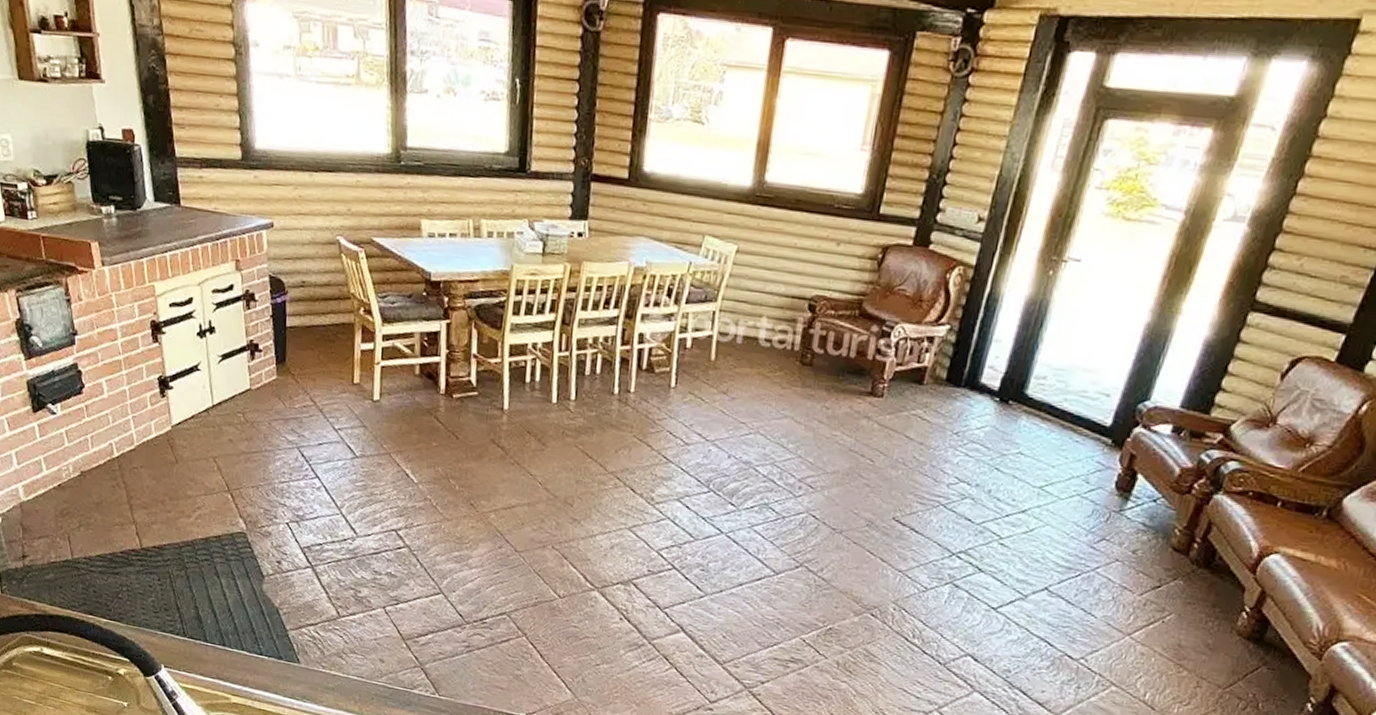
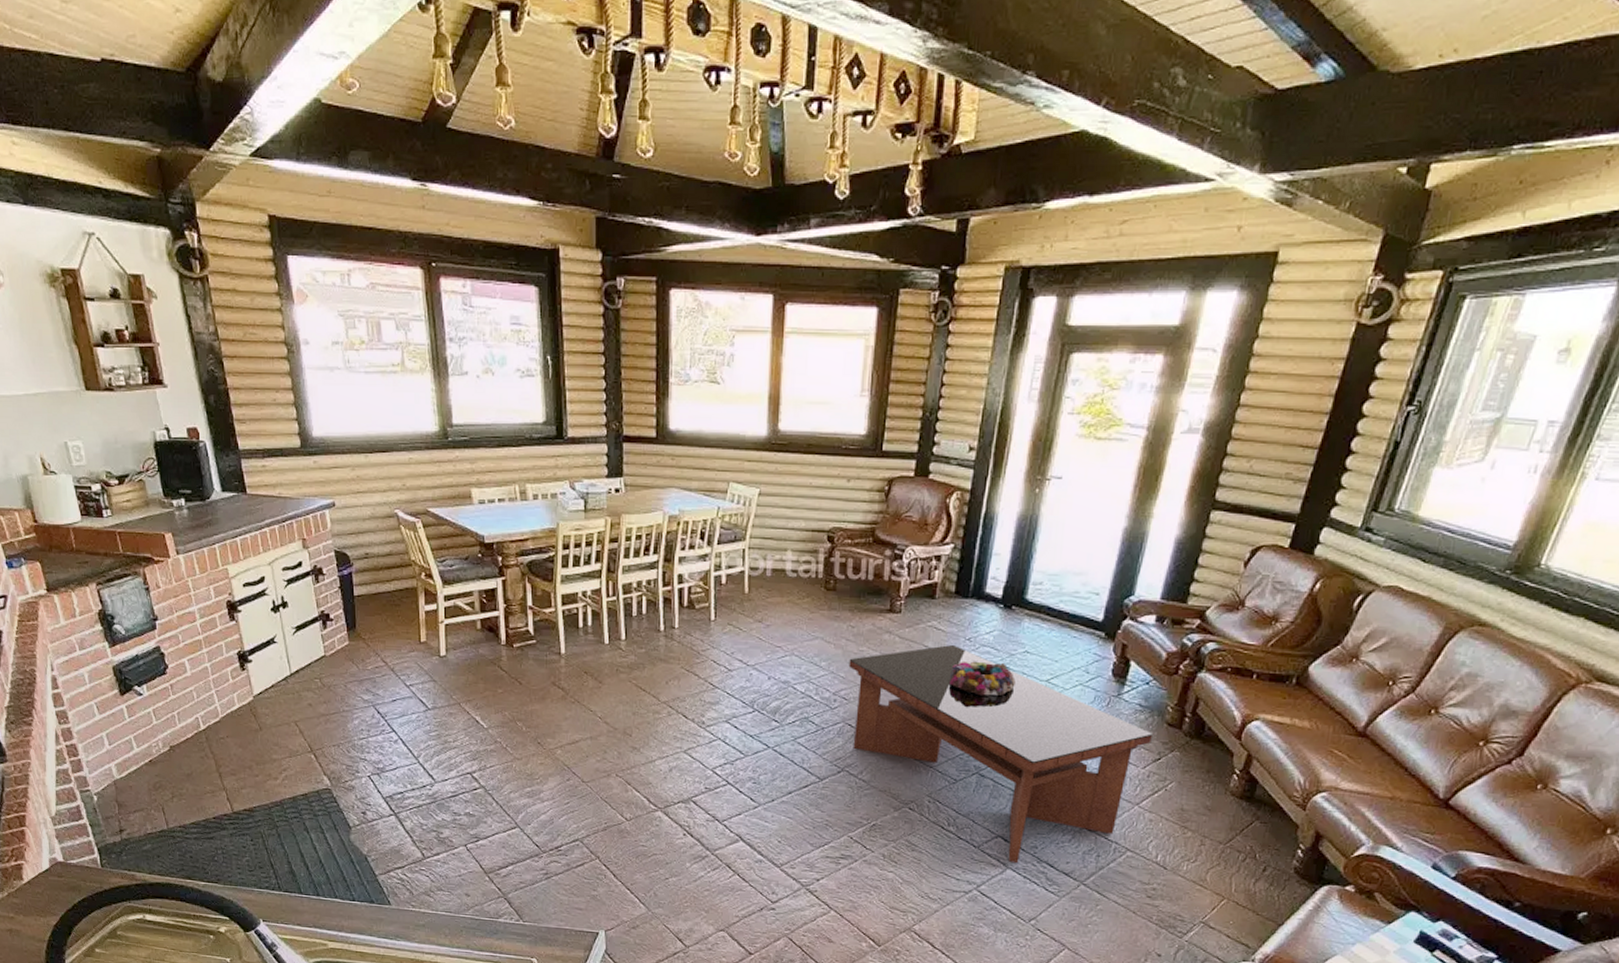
coffee table: none [815,437,1154,687] -> present [848,644,1152,864]
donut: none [928,457,1005,500] -> present [948,661,1016,696]

